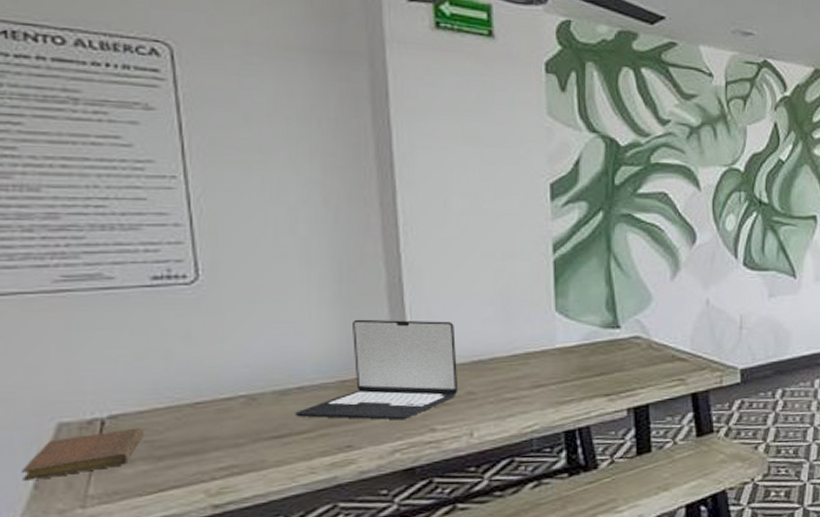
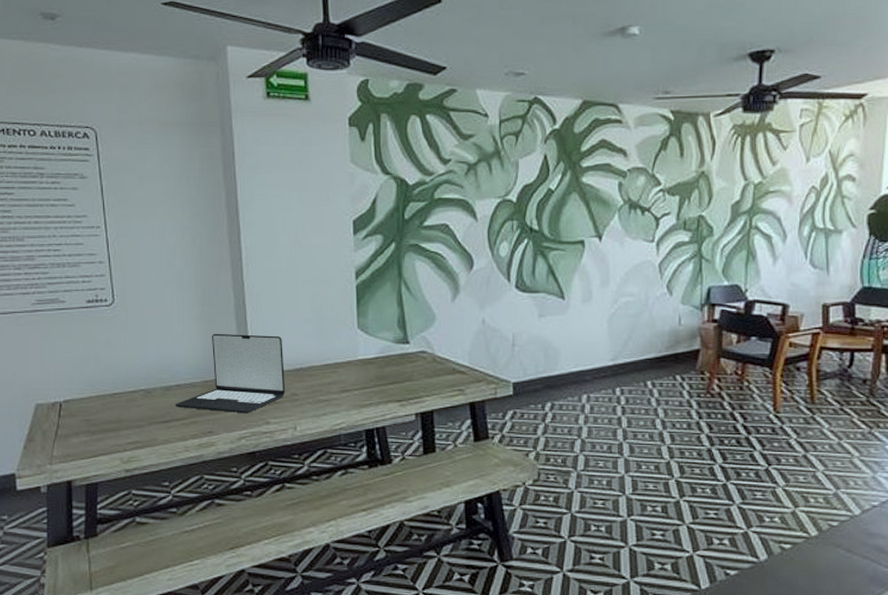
notebook: present [22,427,143,482] -> none [17,410,84,444]

